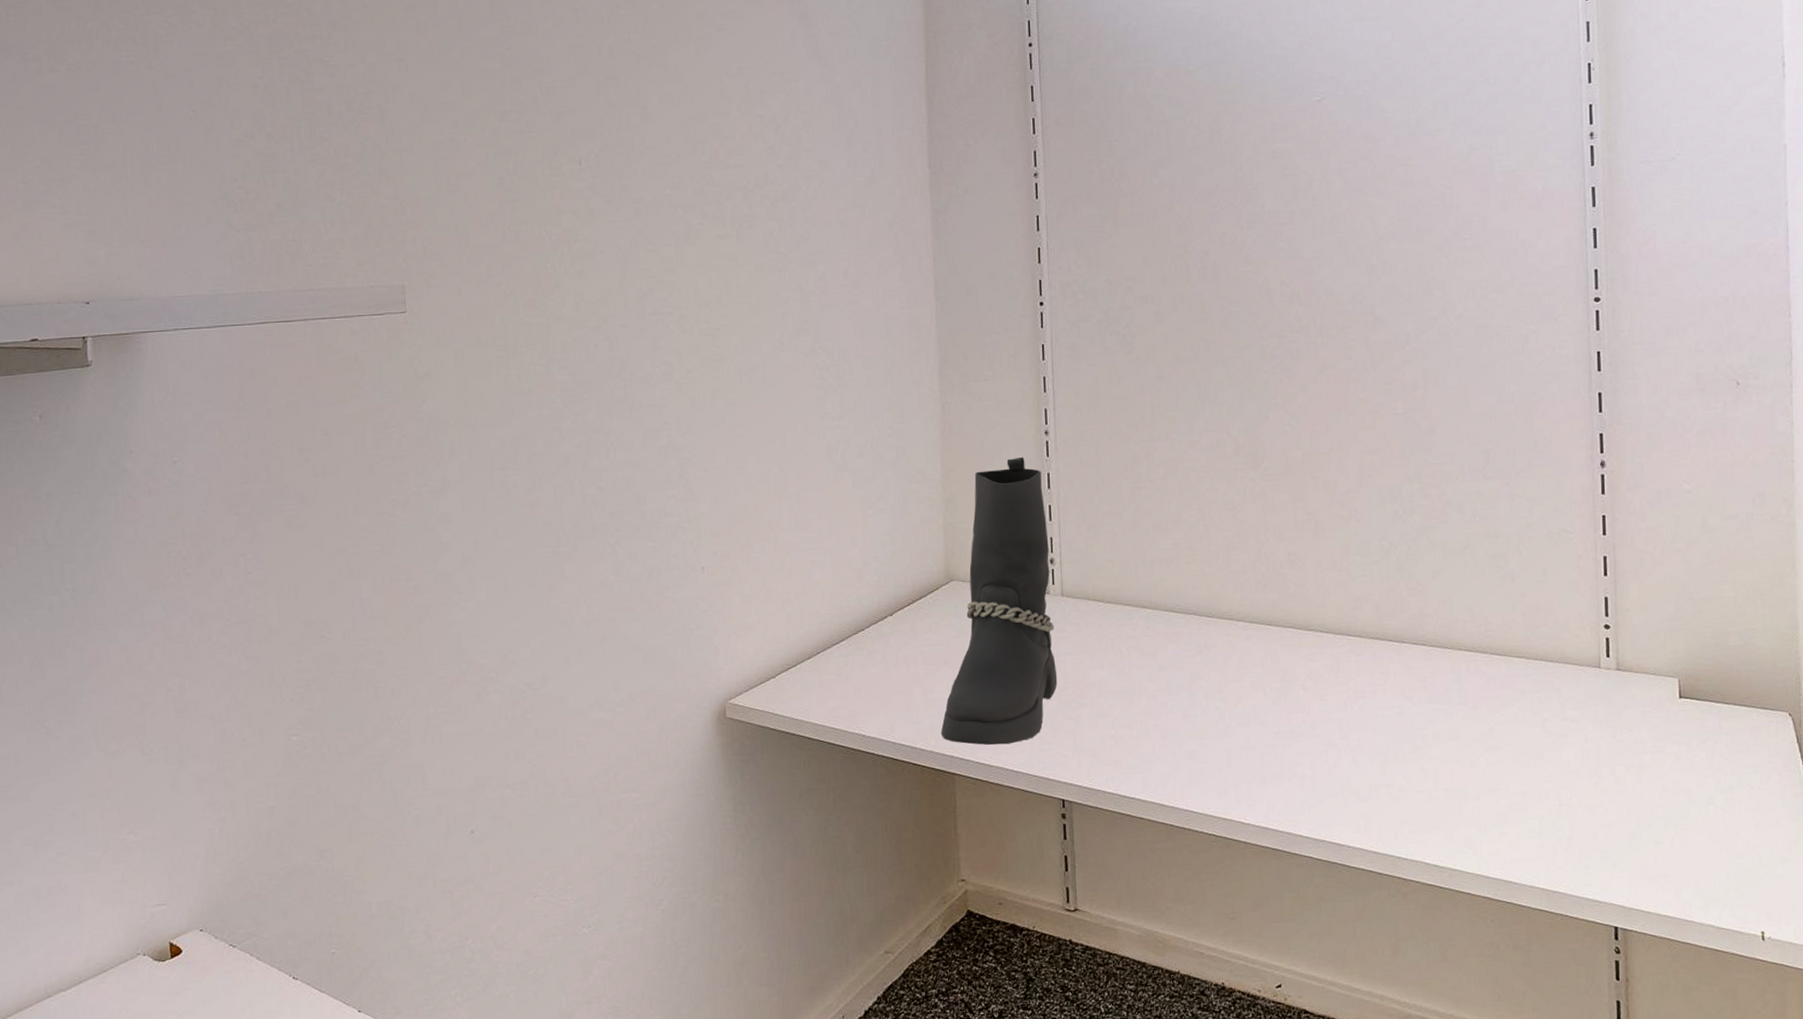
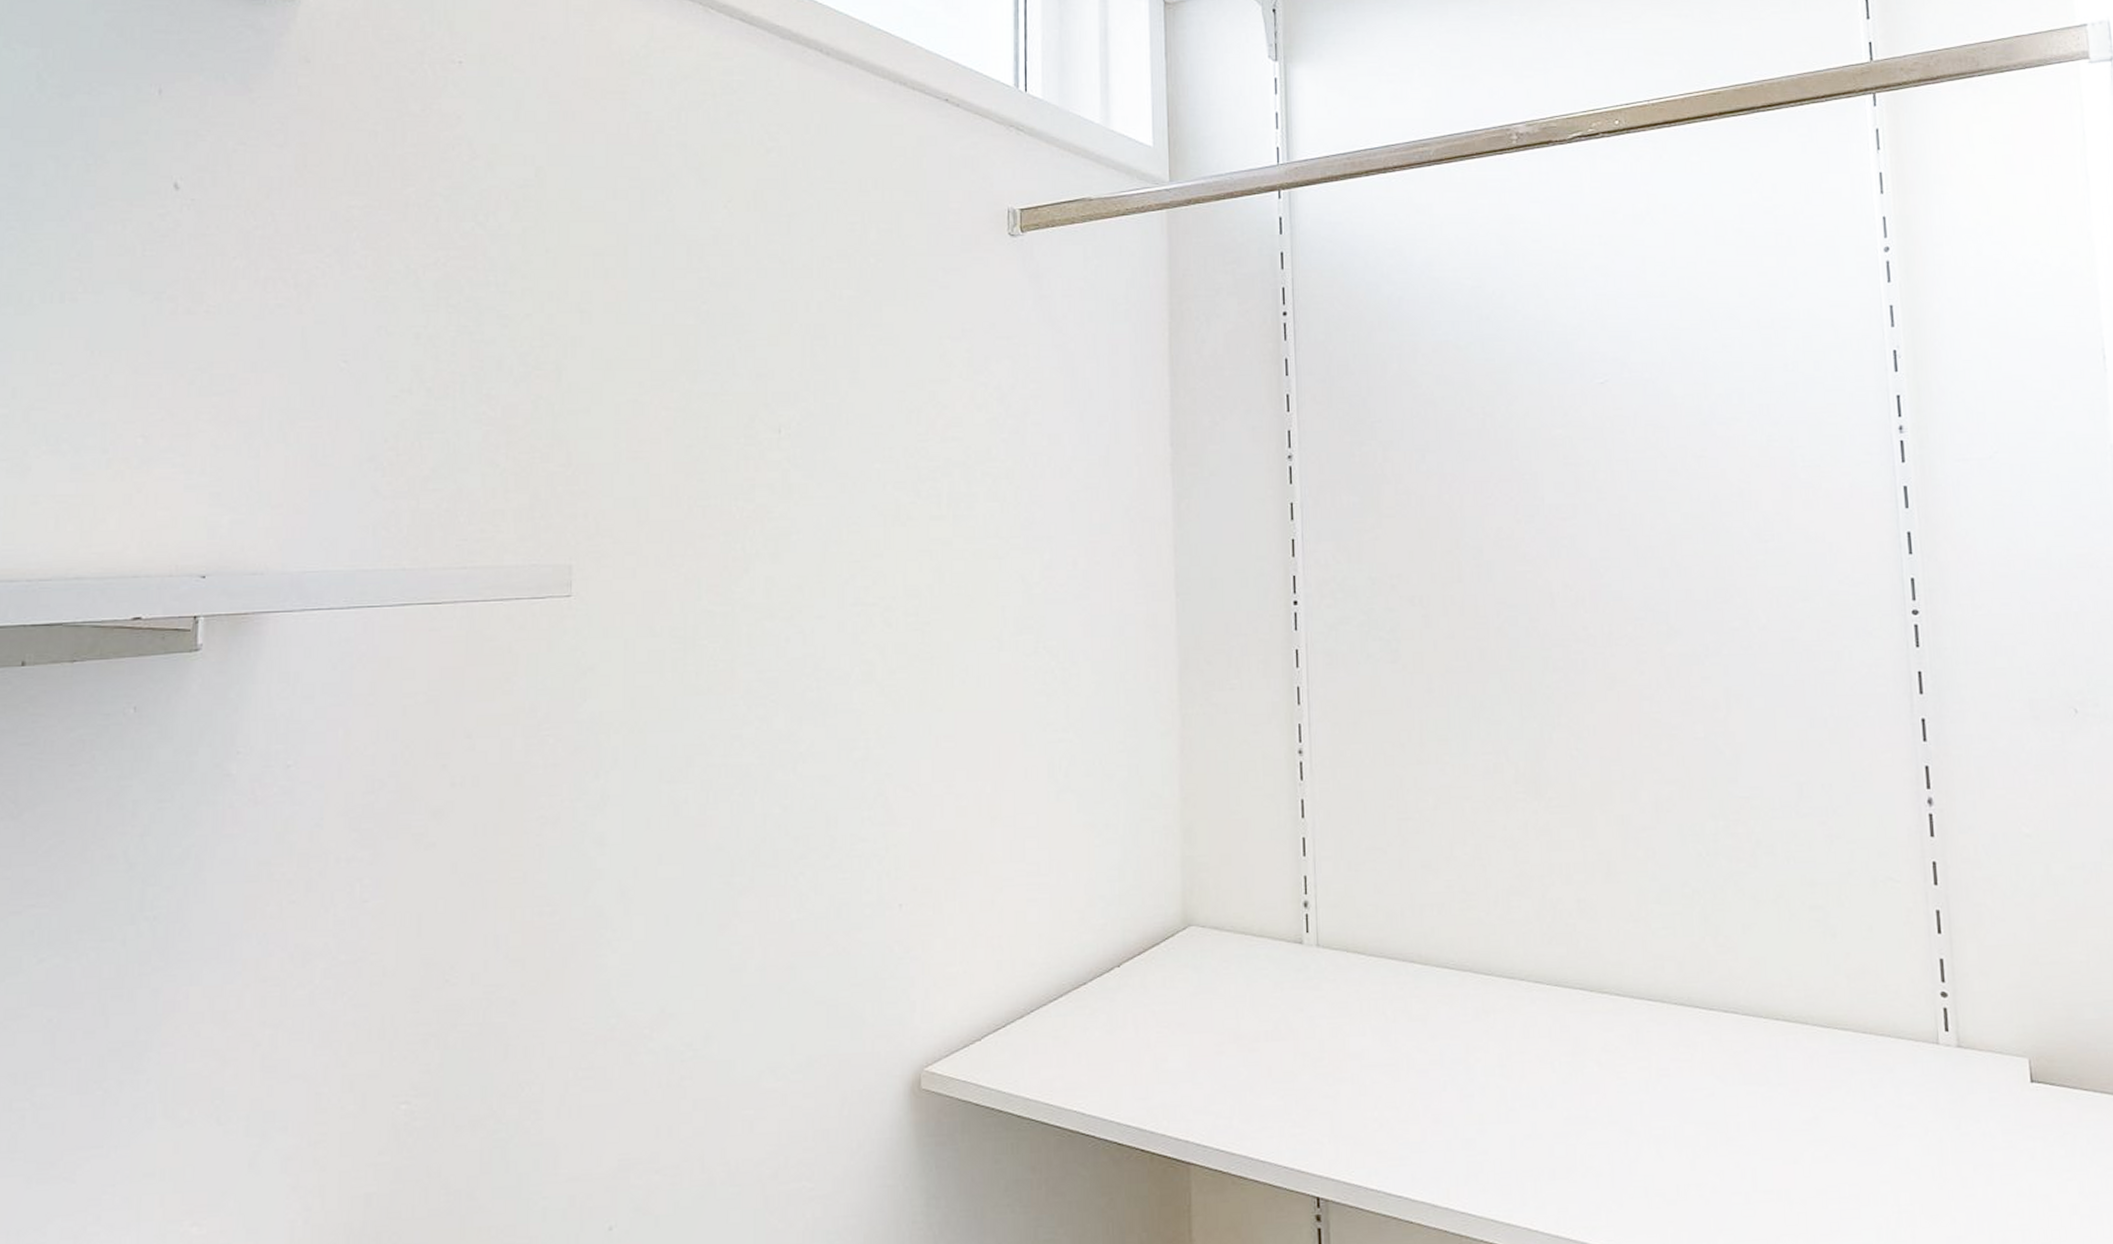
boot: present [940,456,1058,746] -> none [1174,779,1312,1129]

